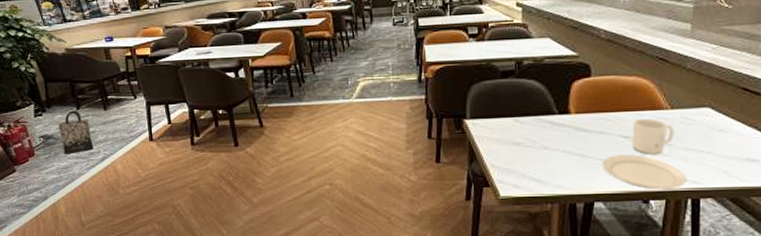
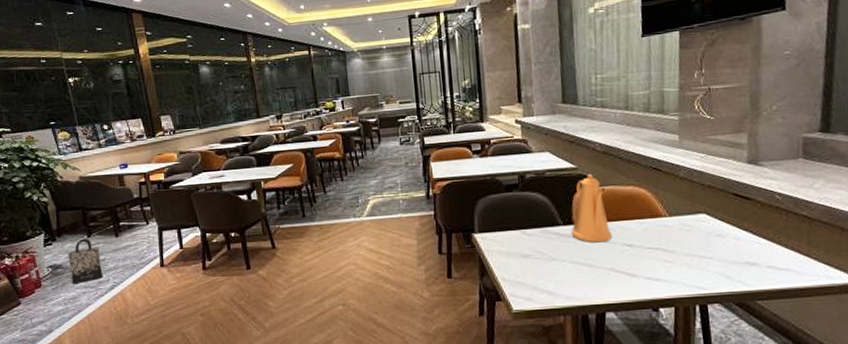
coffee pot: none [566,63,608,133] -> present [571,174,611,243]
plate: present [602,154,687,189] -> none [609,262,693,297]
mug: present [632,118,676,155] -> none [635,226,676,263]

